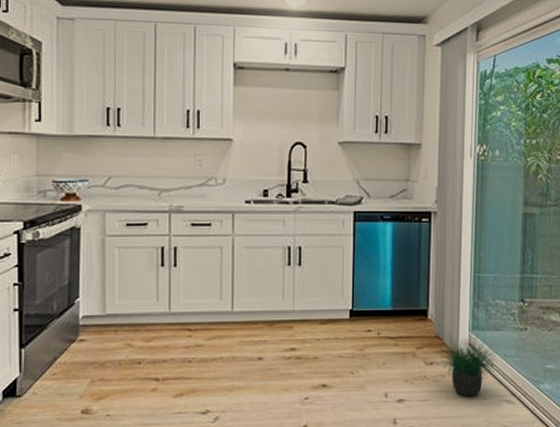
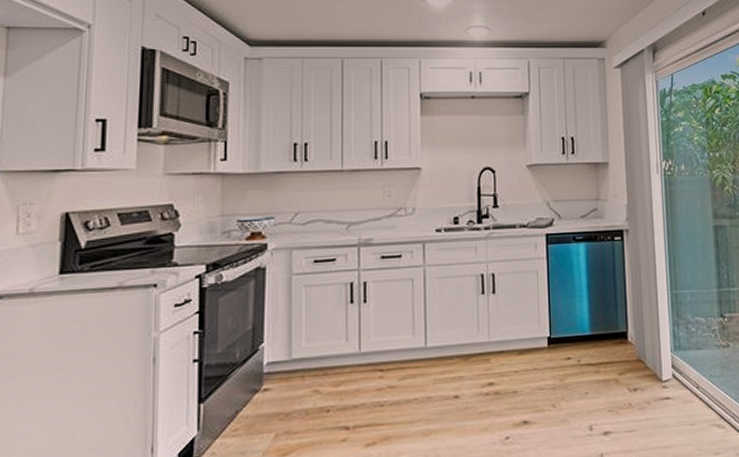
potted plant: present [436,332,496,397] -> none [638,354,702,424]

